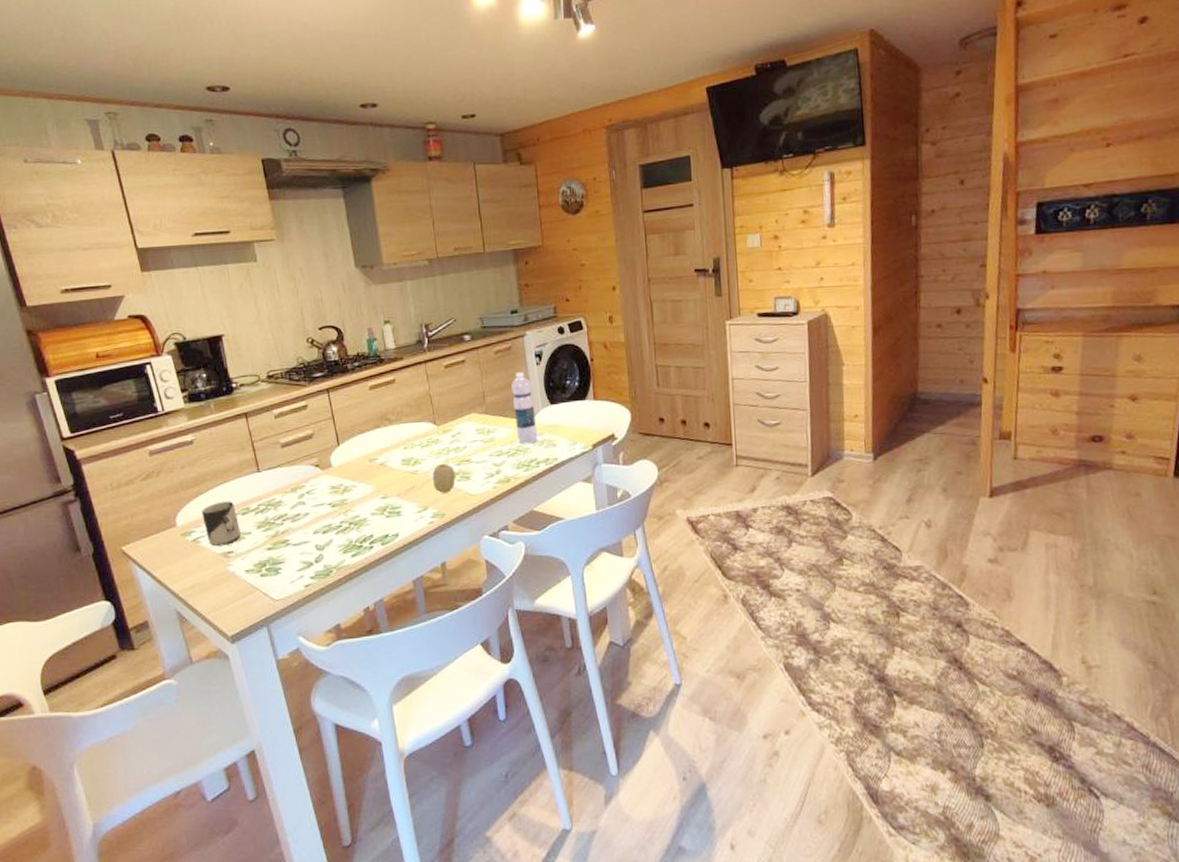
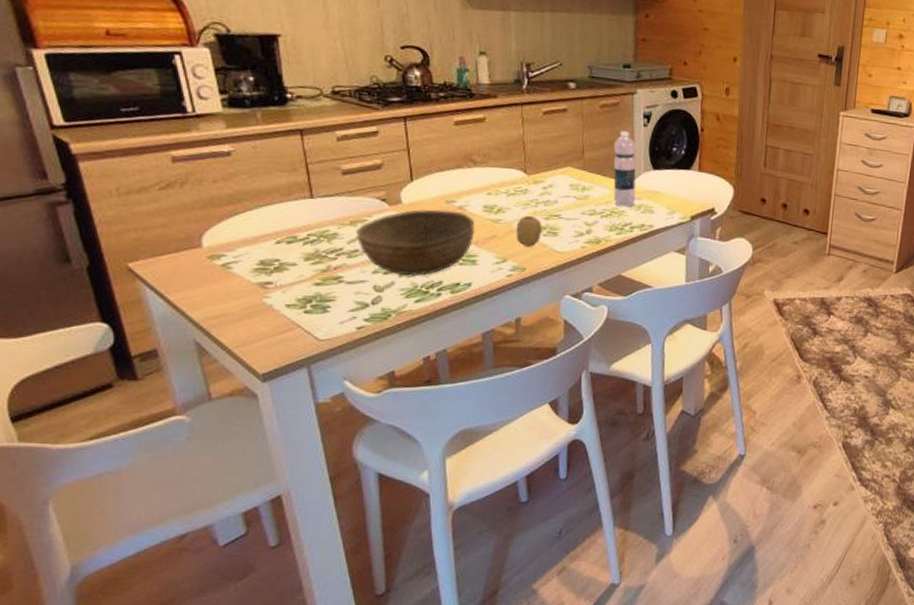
cup: present [202,501,241,546] -> none [236,225,283,275]
bowl: none [297,467,397,533] -> present [356,208,475,276]

